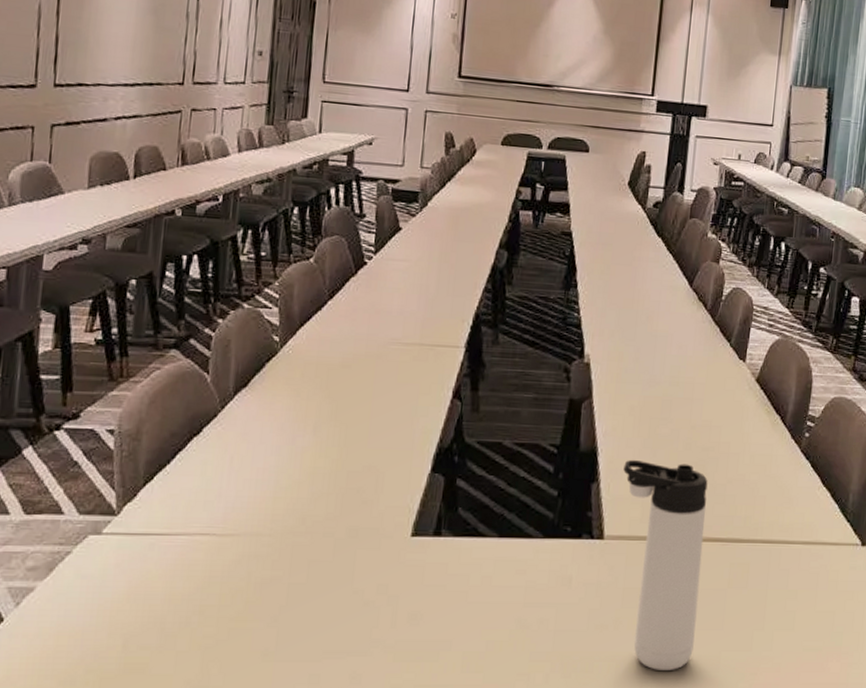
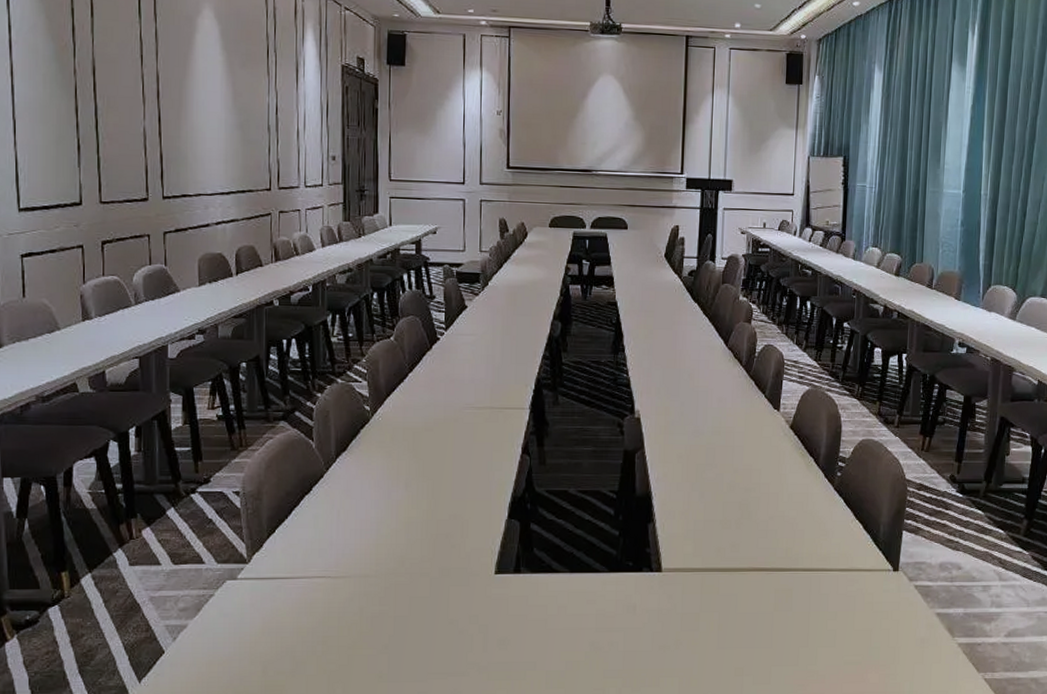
thermos bottle: present [623,459,708,670] -> none [675,501,751,684]

